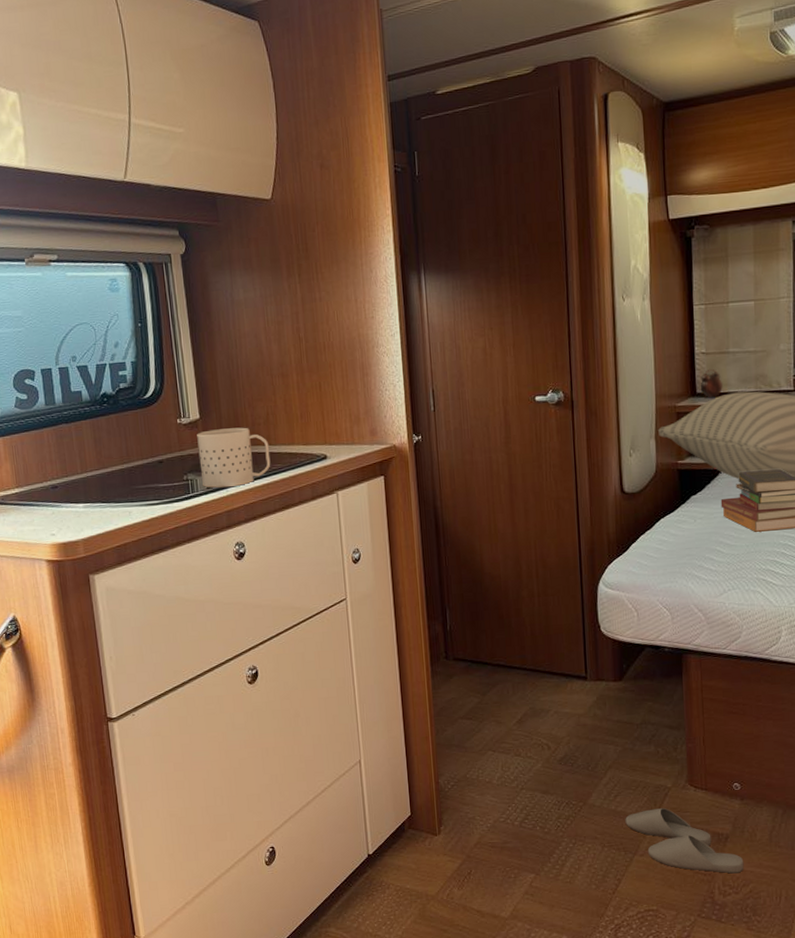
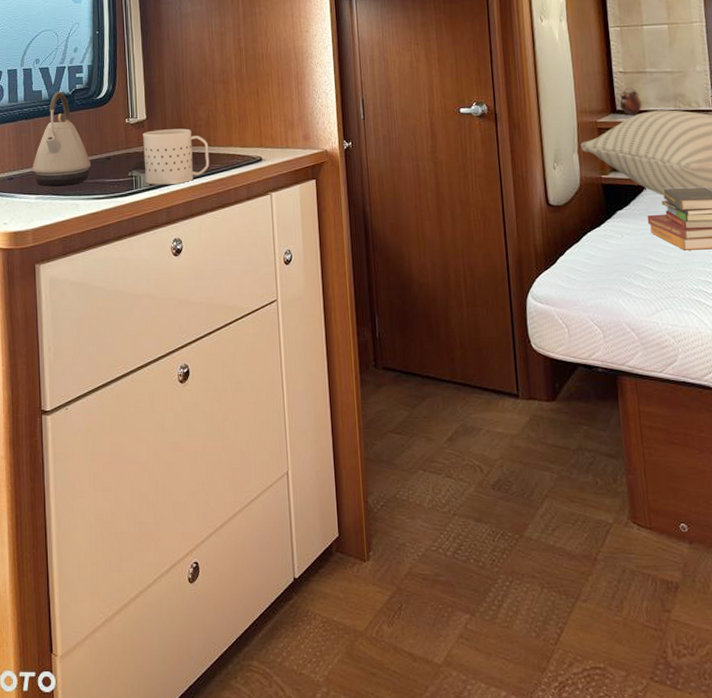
kettle: none [77,391,143,495] -> present [32,91,91,187]
slippers: present [625,808,744,874] -> none [565,547,698,631]

